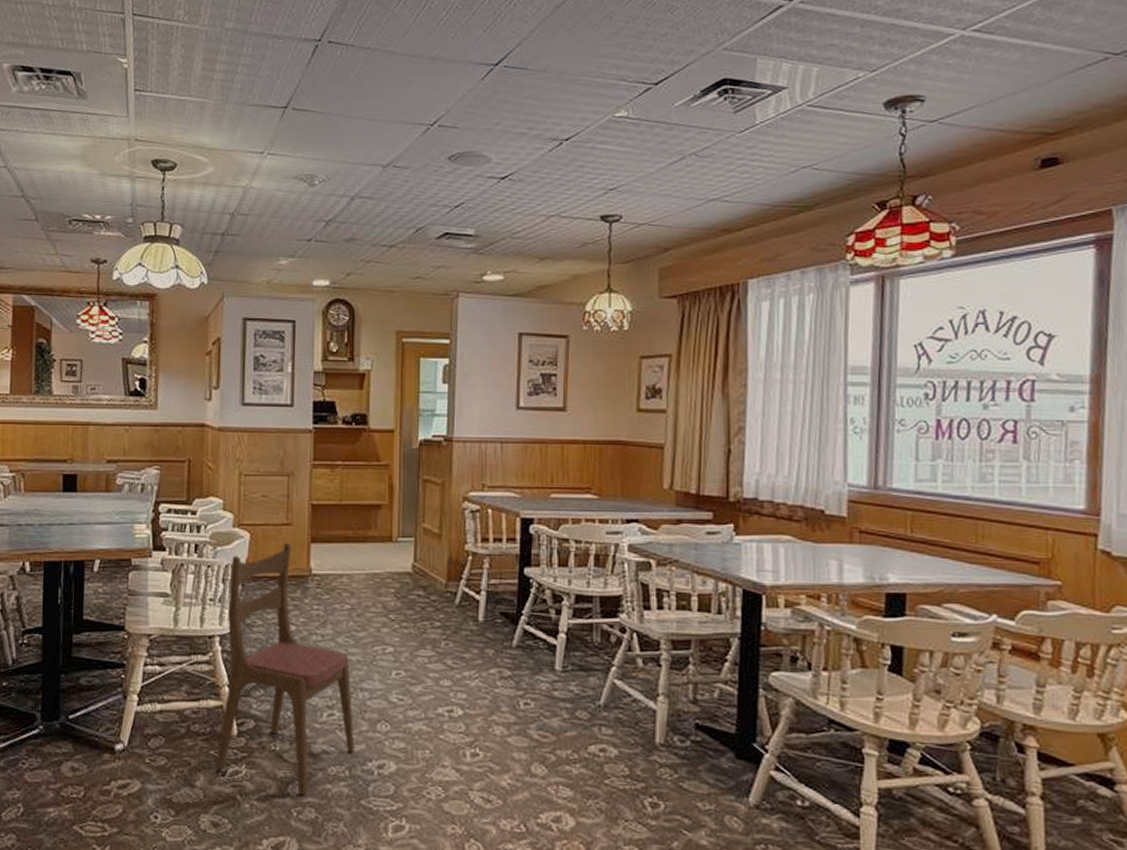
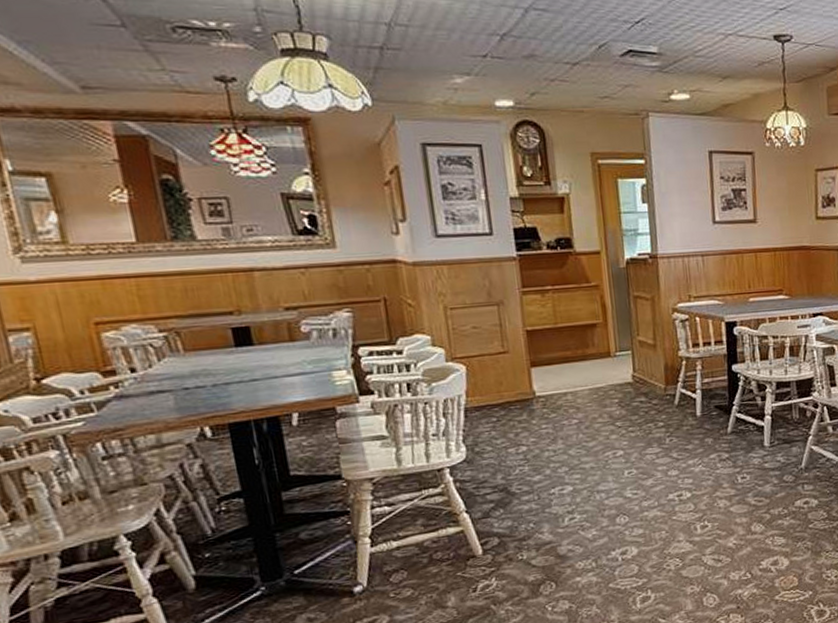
dining chair: present [215,542,355,795] -> none [450,369,599,592]

